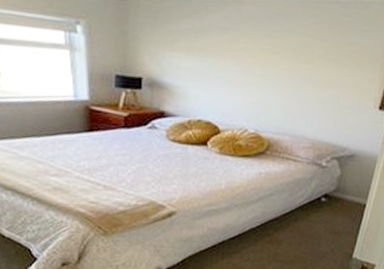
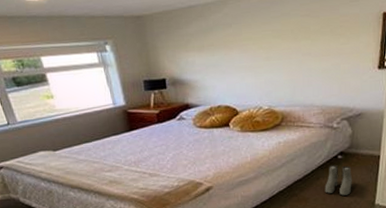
boots: none [301,207,333,244] -> present [325,164,352,196]

